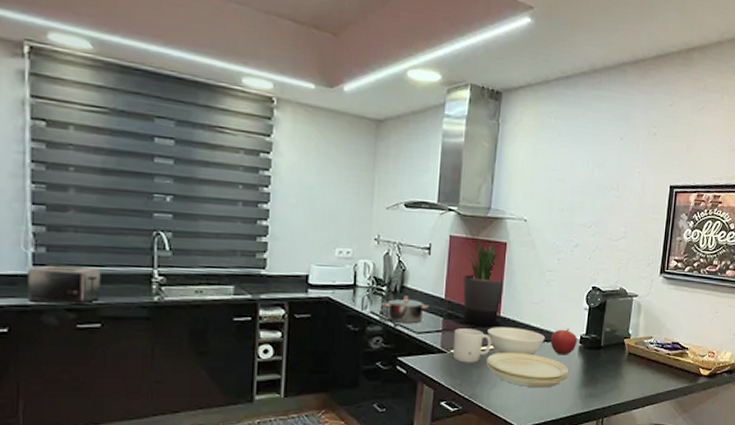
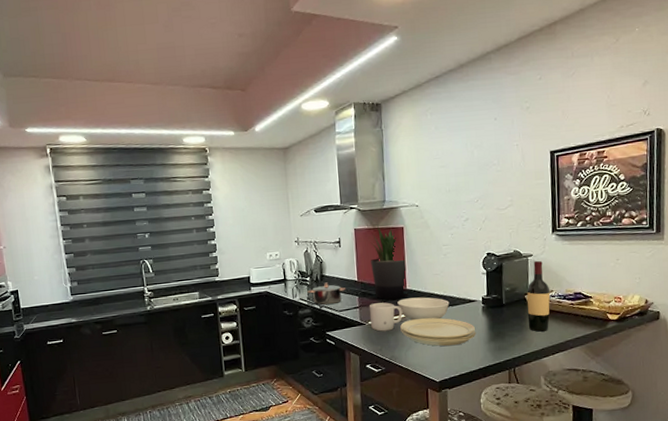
toaster: present [28,265,101,306] -> none [69,292,114,321]
fruit: present [550,328,578,355] -> none [454,292,480,316]
wine bottle: none [623,302,650,381] -> present [527,260,551,332]

